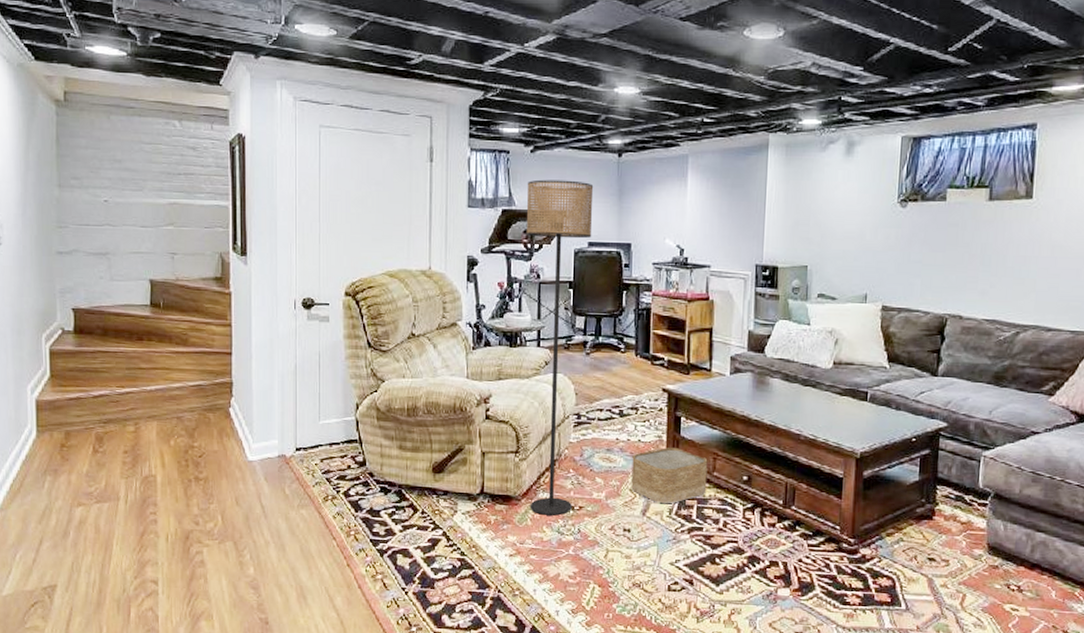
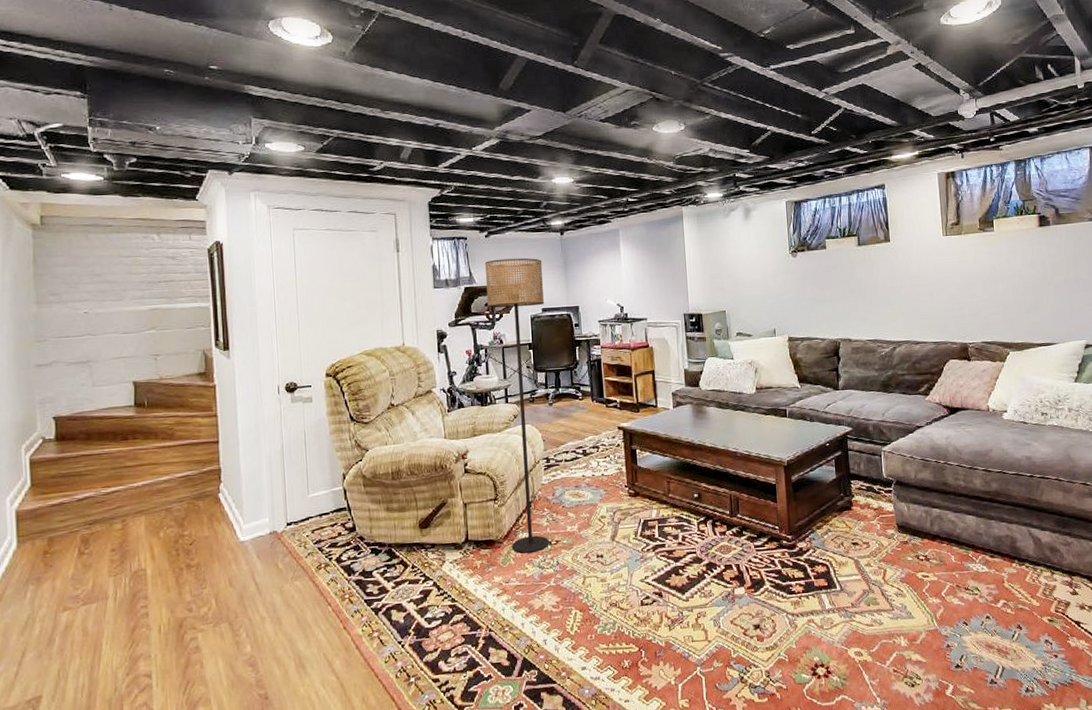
woven basket: present [631,447,708,504] -> none [597,477,665,528]

